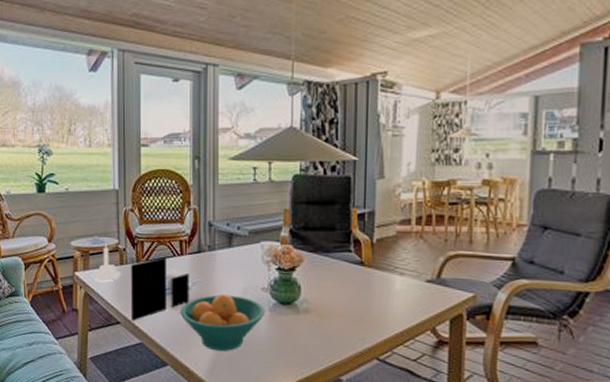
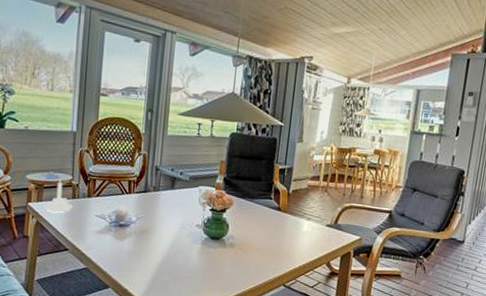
award: present [130,257,189,321] -> none [79,194,135,249]
fruit bowl: present [180,293,265,352] -> none [124,228,198,277]

